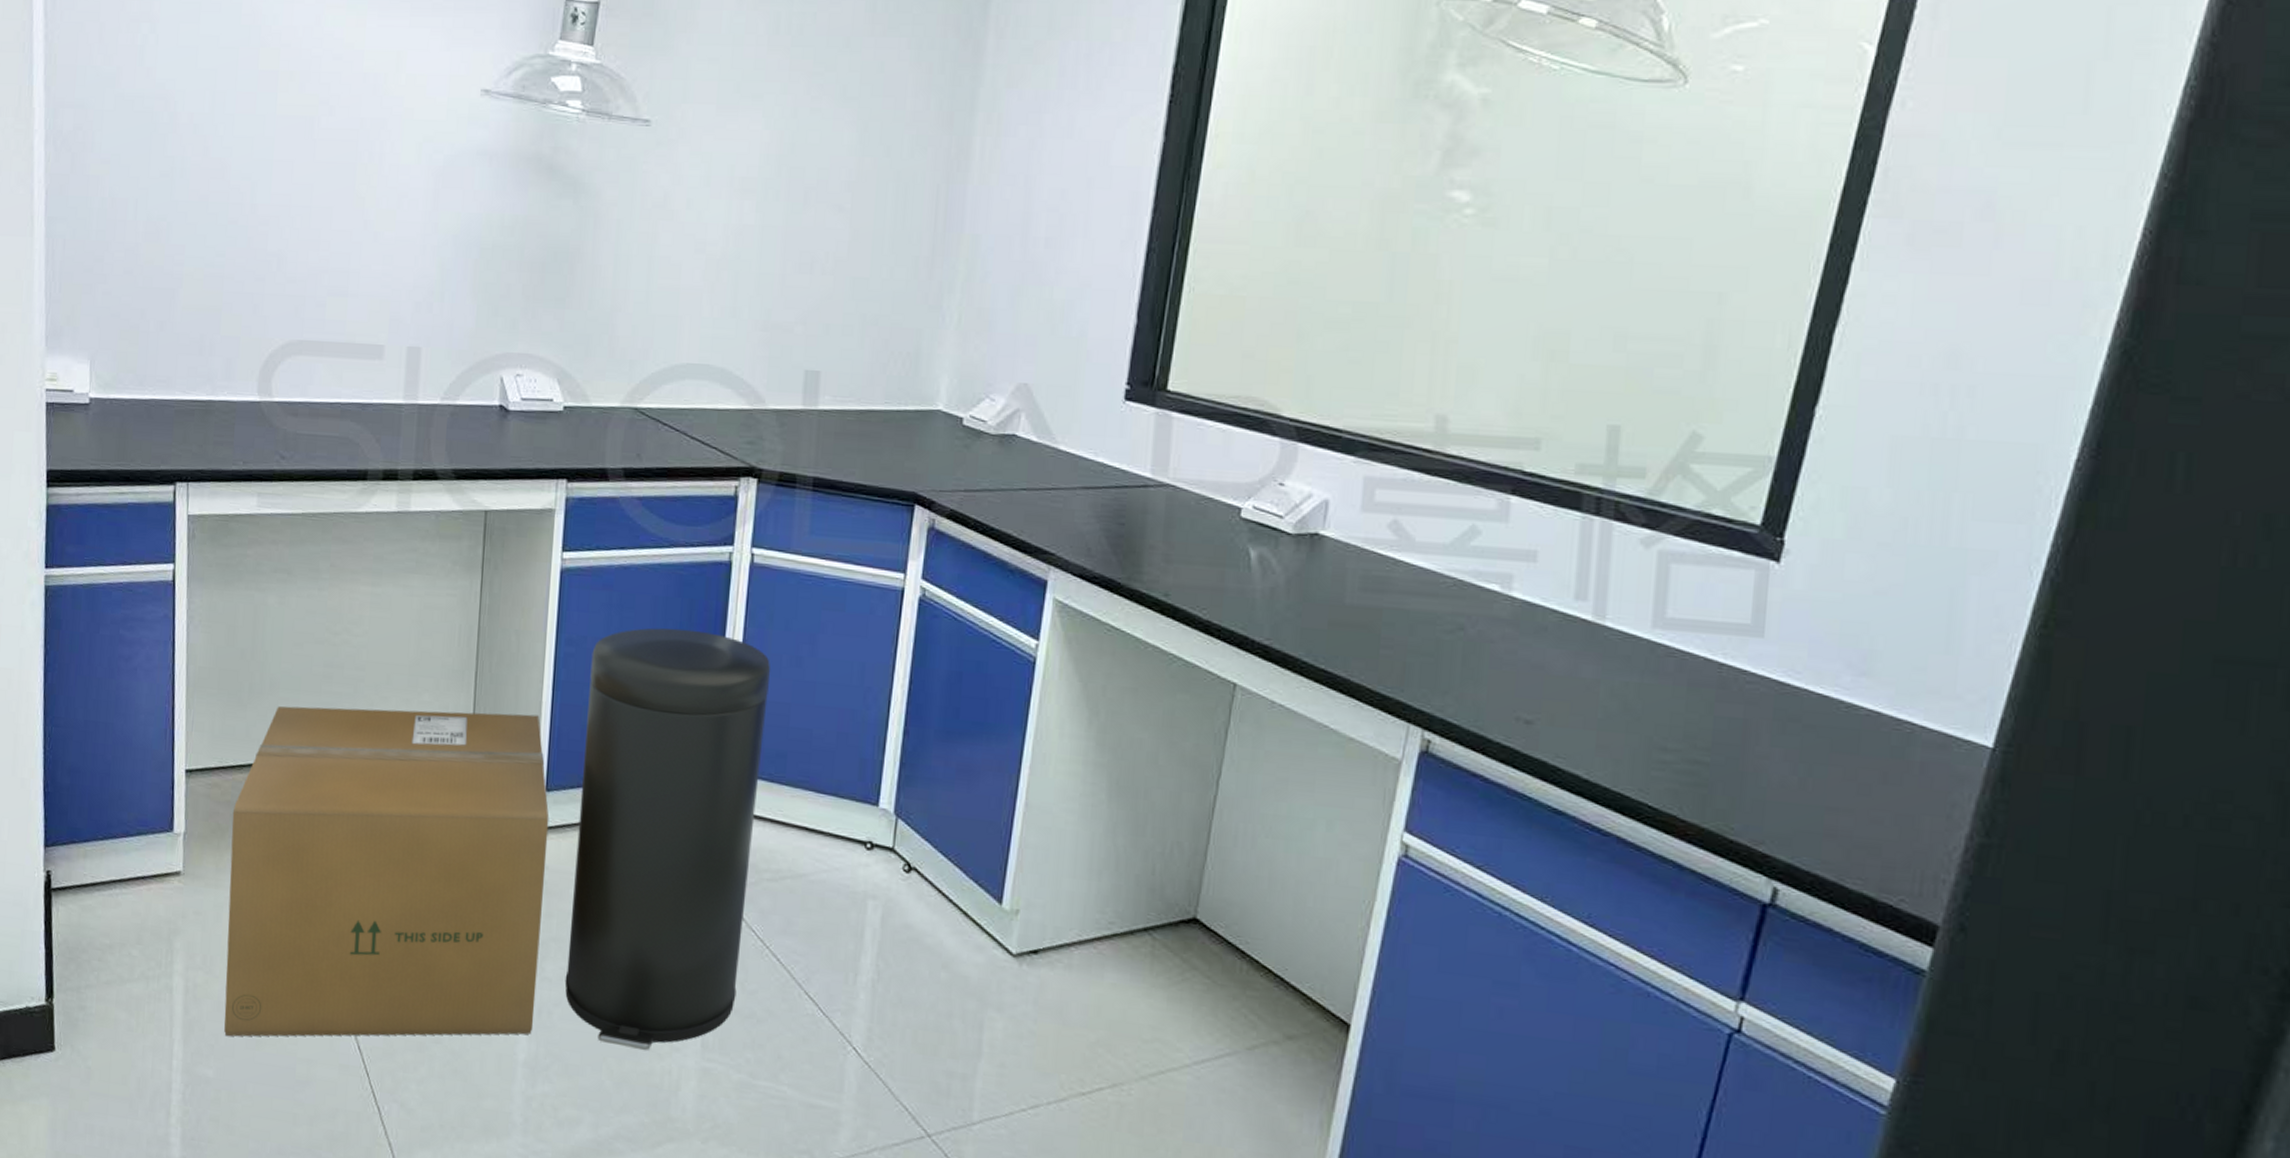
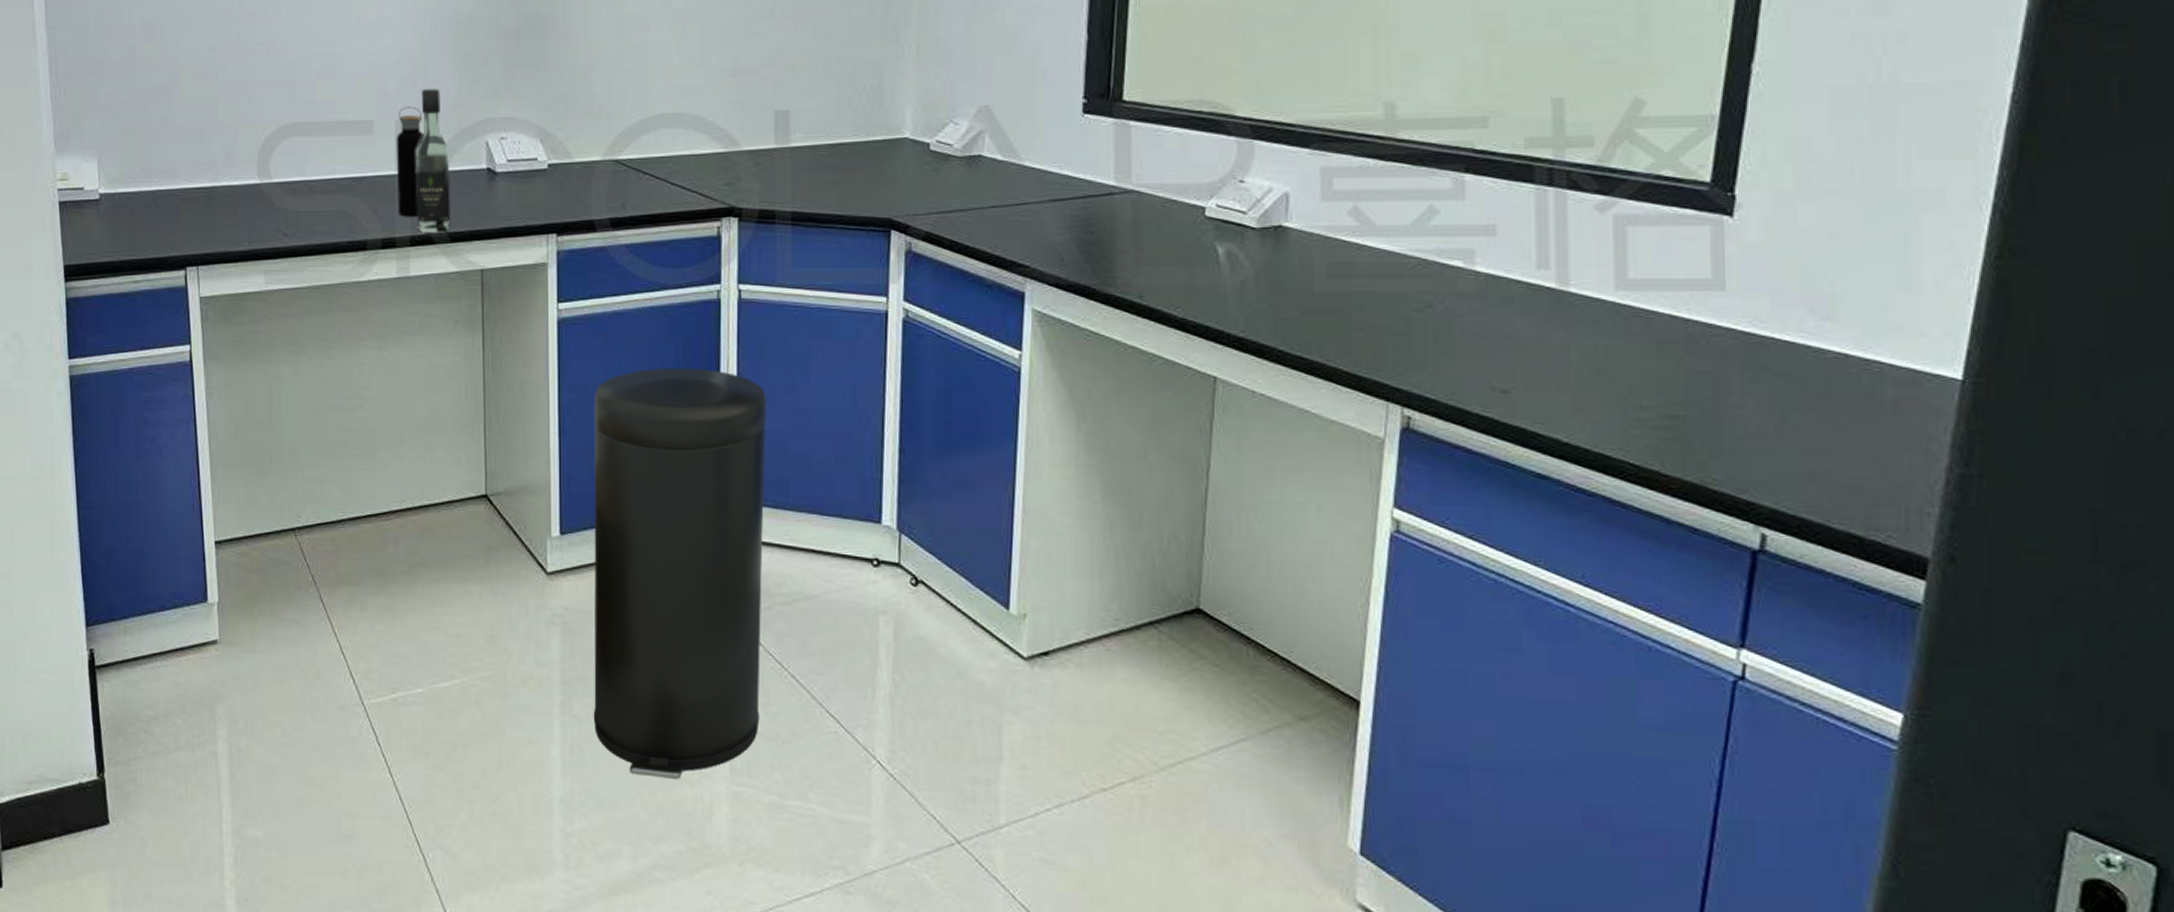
box: present [224,706,550,1037] -> none [262,461,566,797]
water bottle: none [402,333,436,450] -> present [396,106,424,217]
bottle: none [421,316,462,469] -> present [415,88,450,233]

